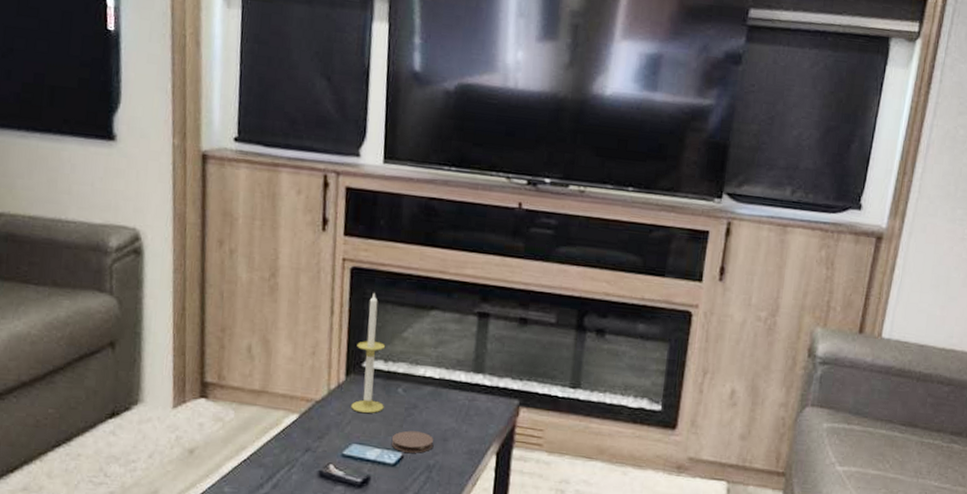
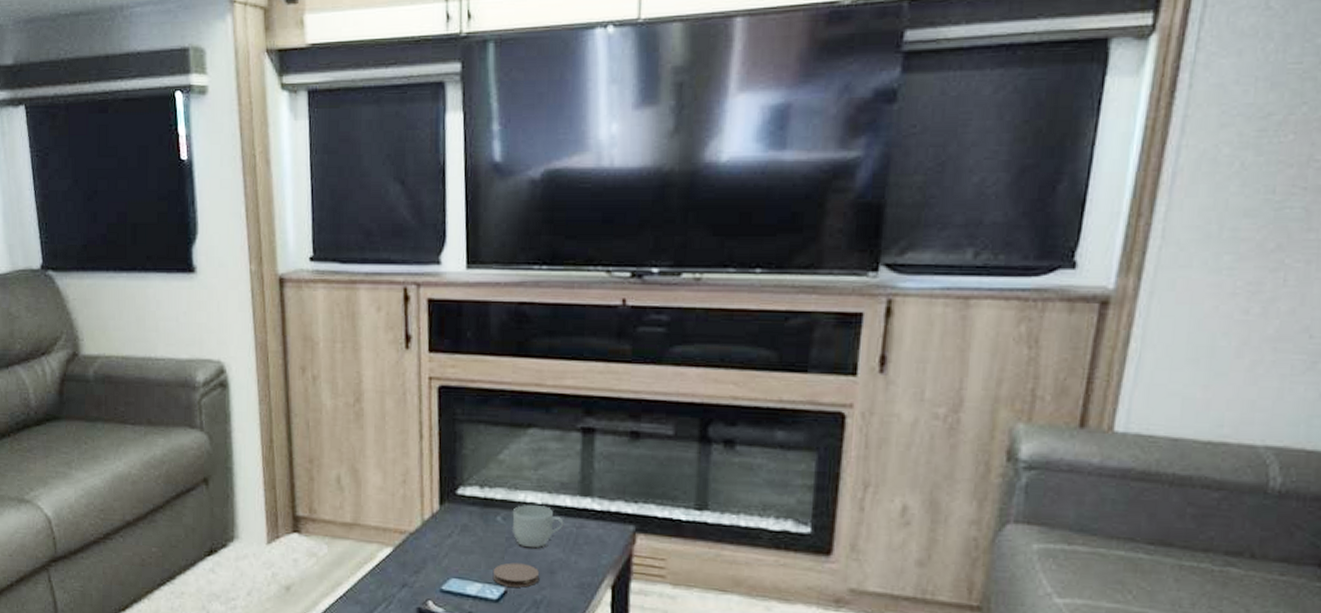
candle: present [351,292,386,413] -> none [447,412,483,544]
mug: none [411,379,458,418] -> present [511,505,564,549]

